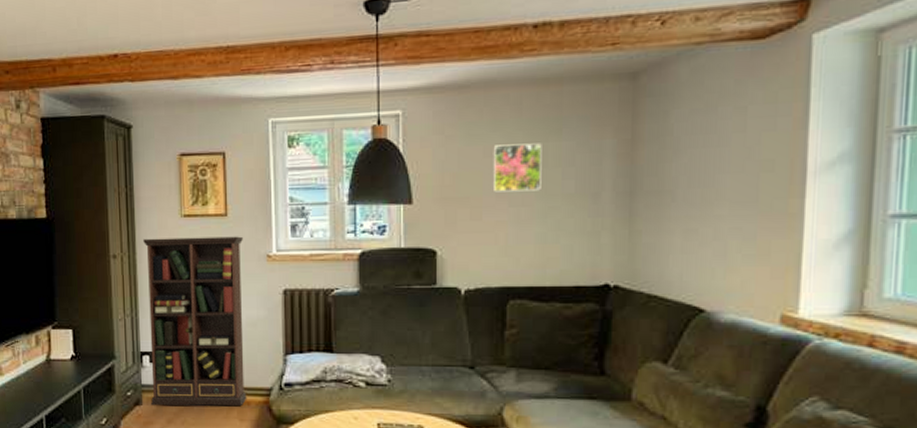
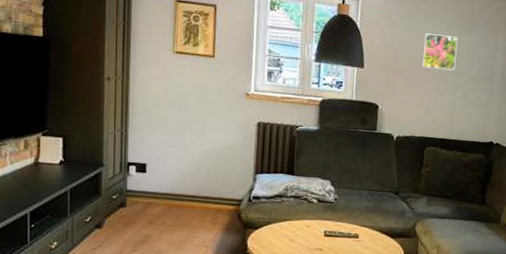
bookcase: present [143,236,247,407] -> none [134,67,227,213]

